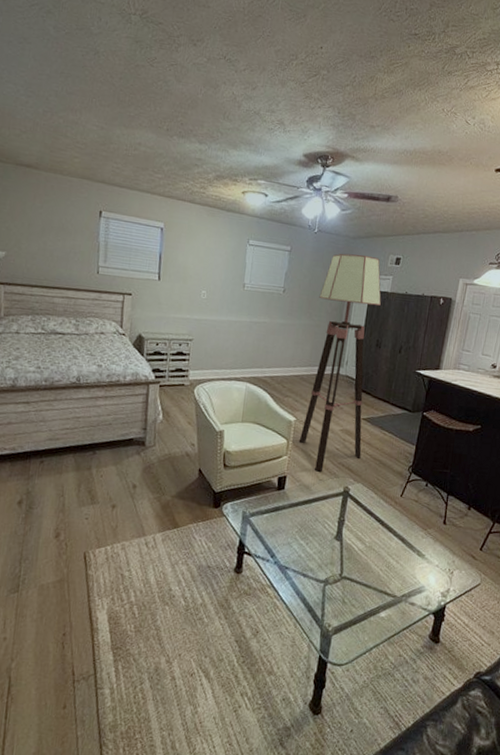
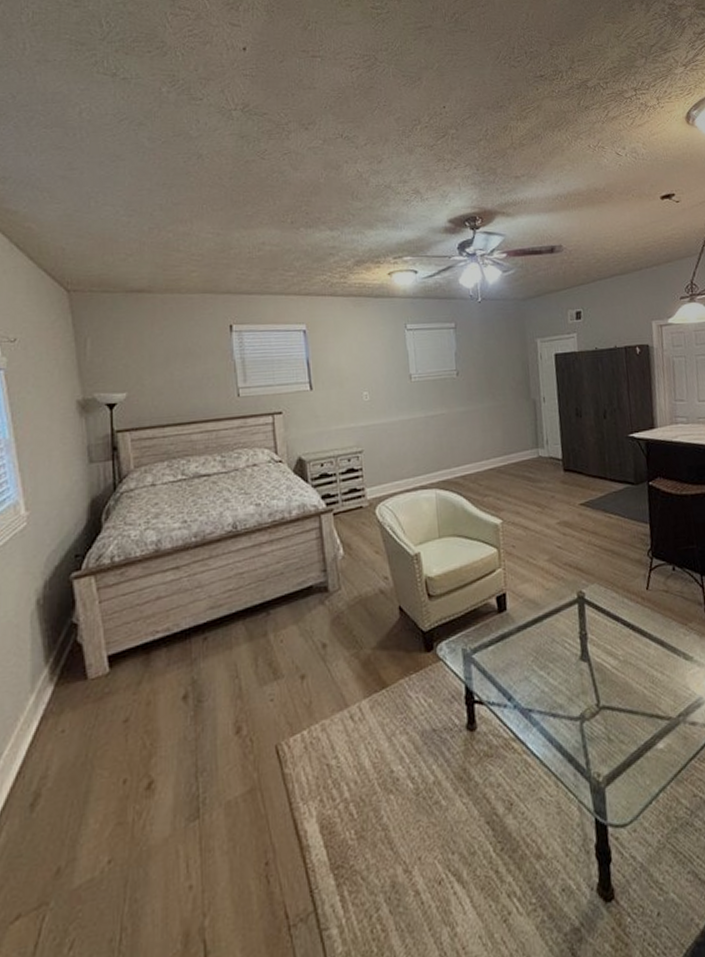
floor lamp: present [299,253,382,472] -> none [498,315,589,580]

